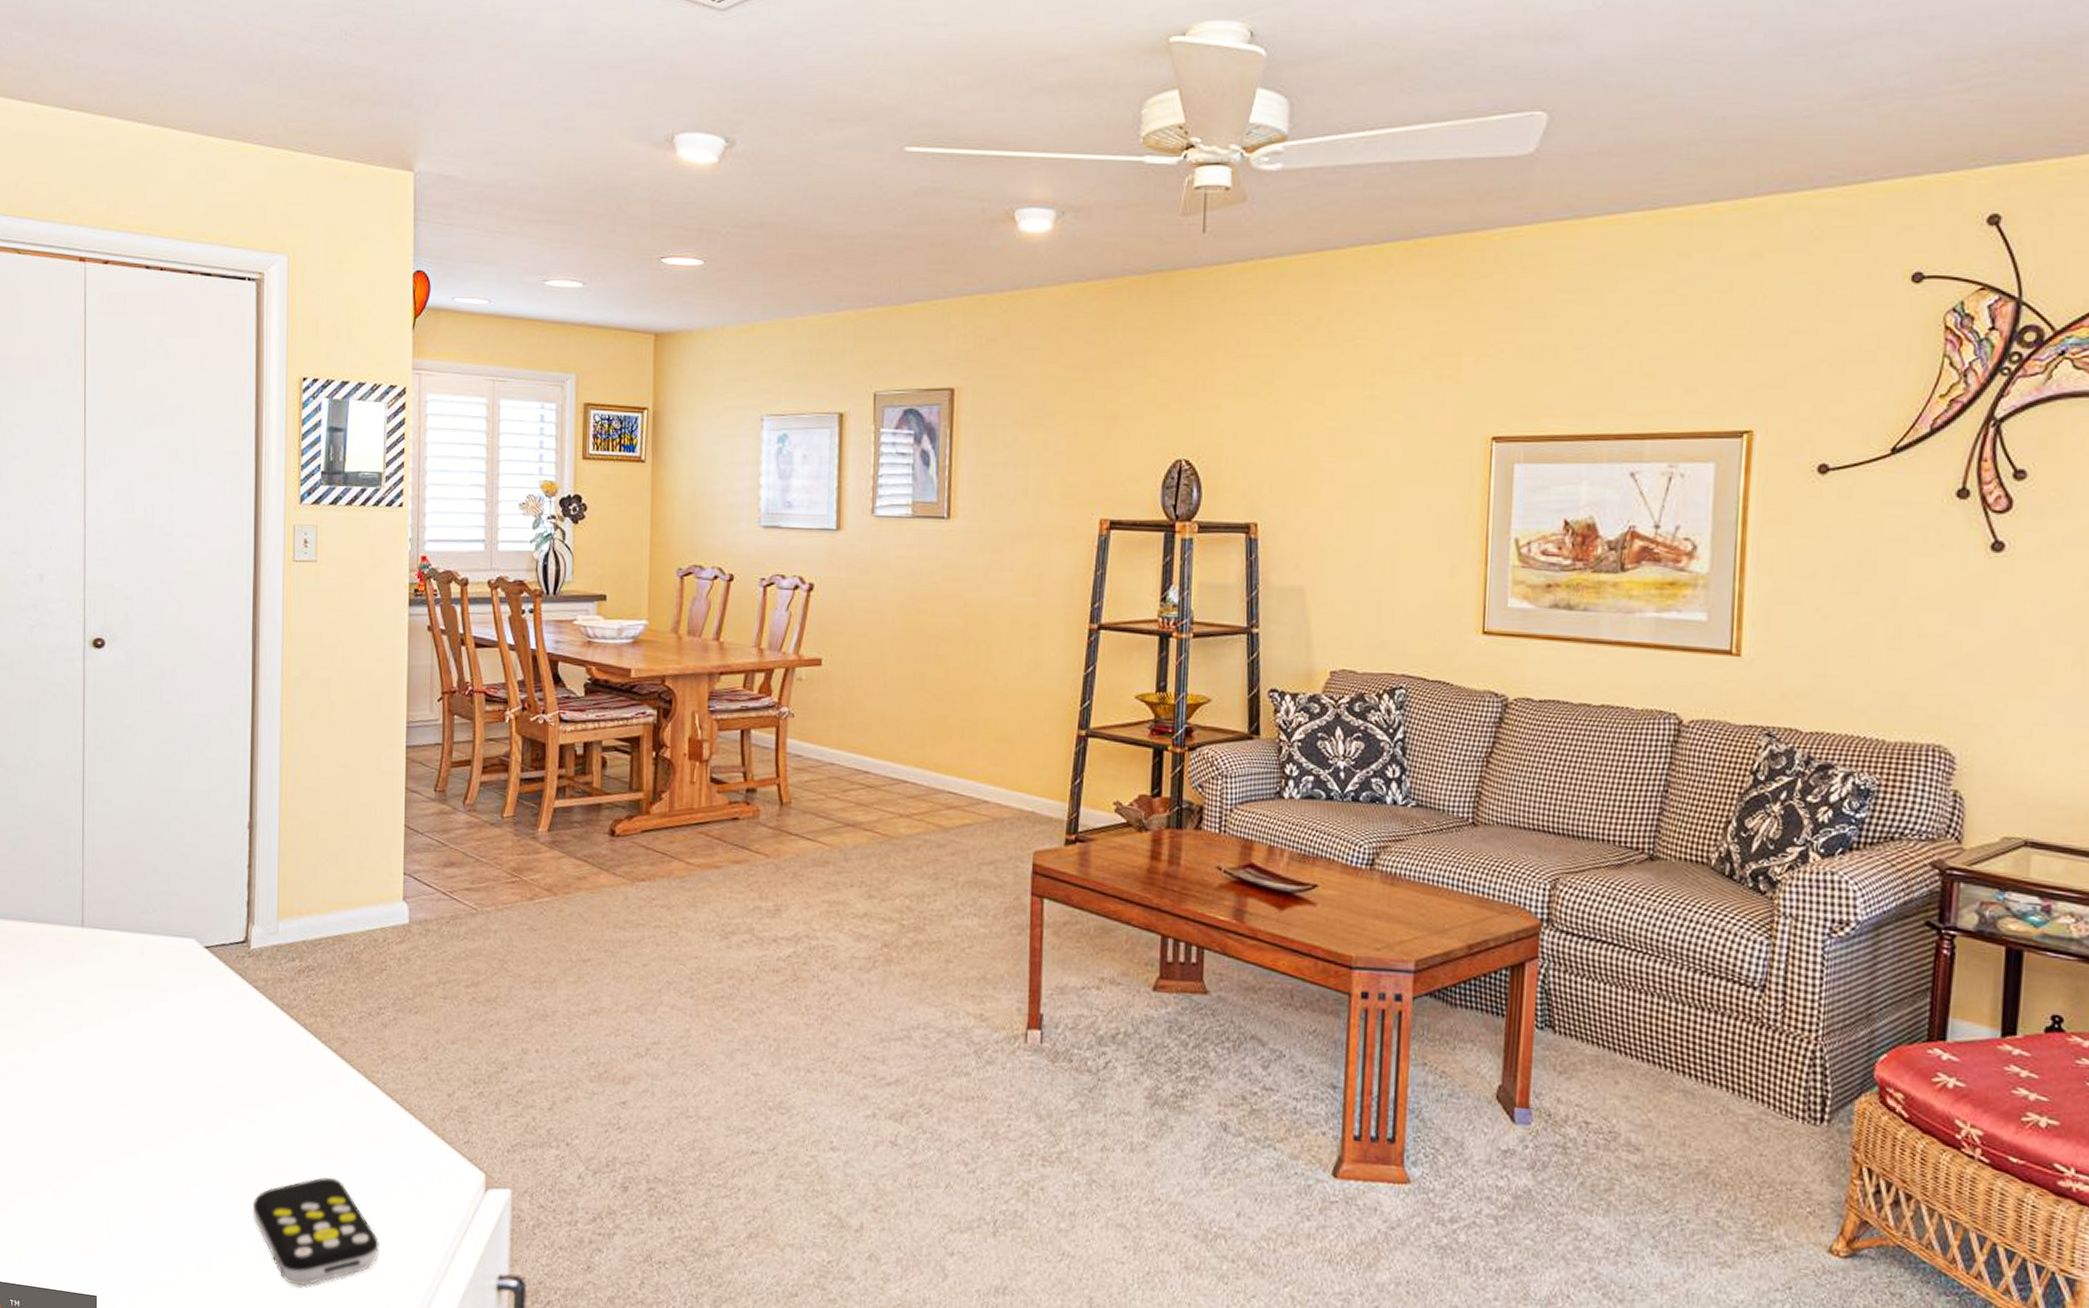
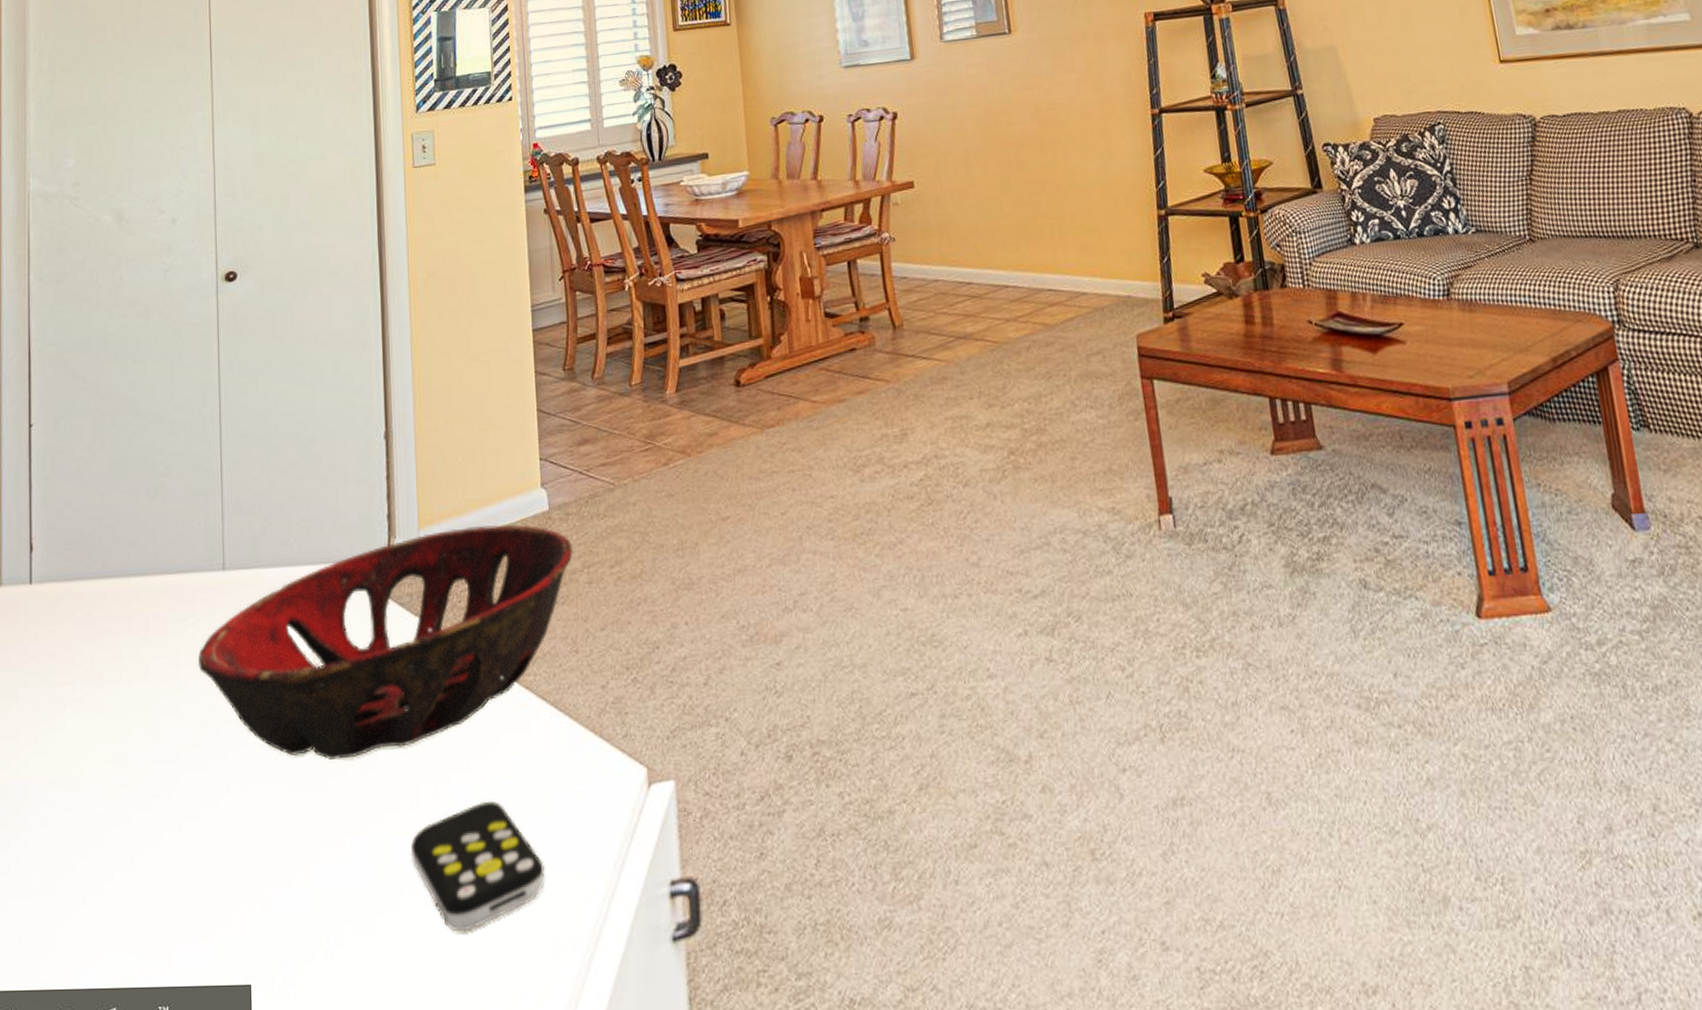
decorative bowl: none [54,925,430,1118] -> present [197,524,573,761]

